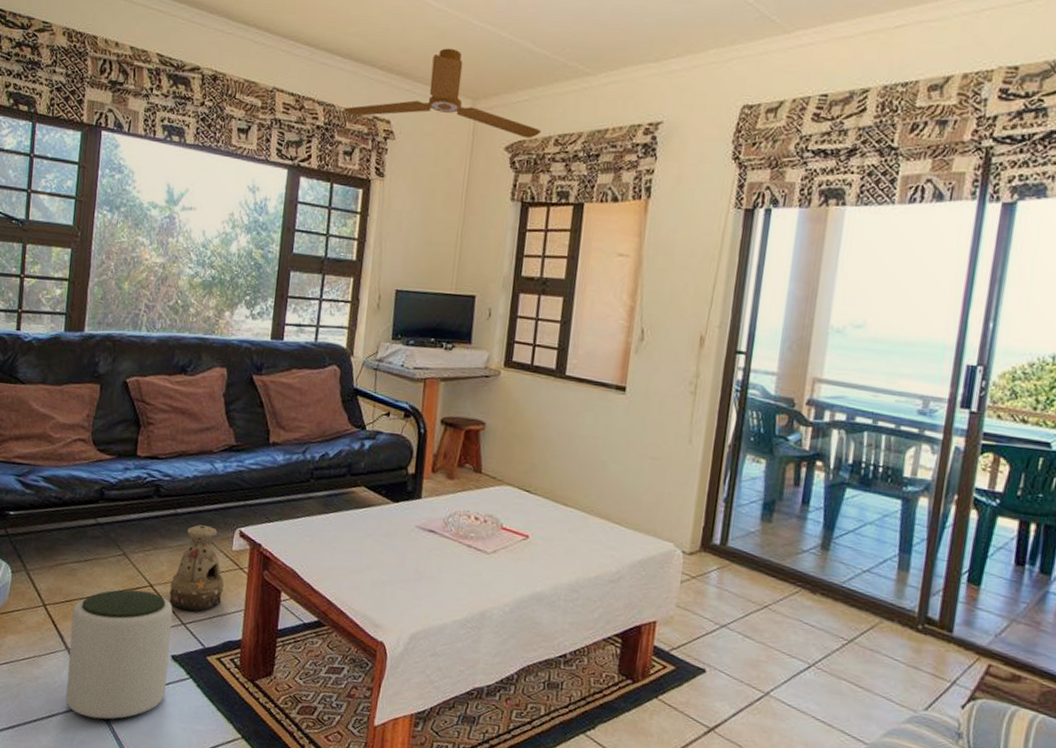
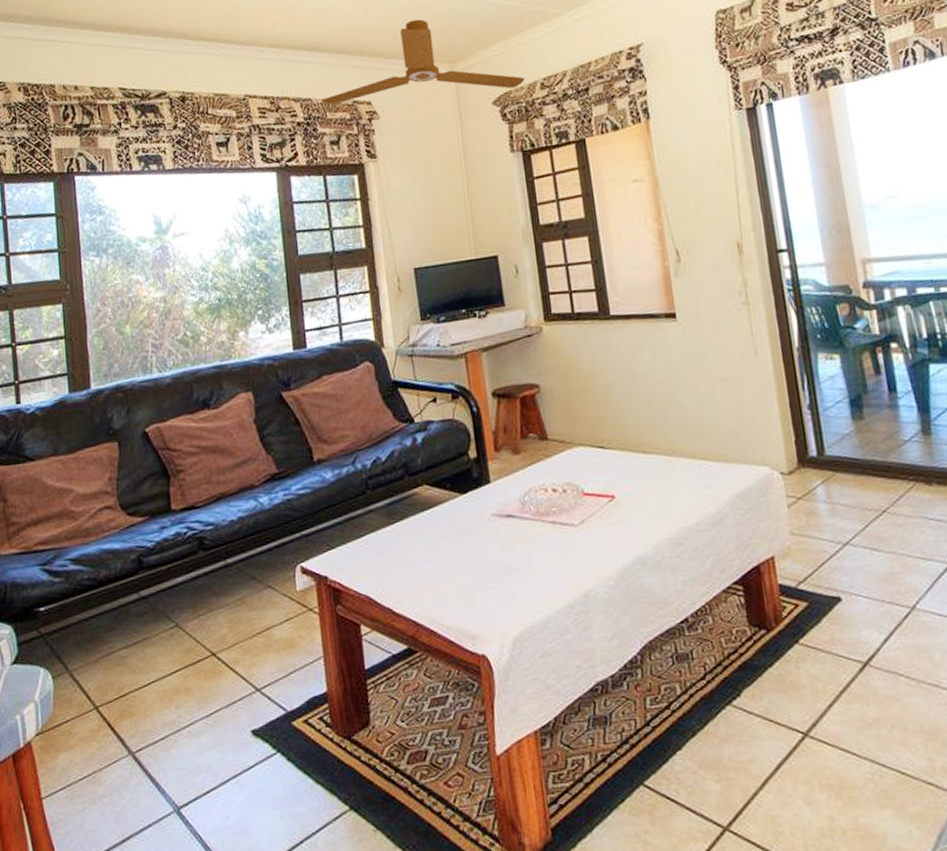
plant pot: present [66,589,173,720] -> none [130,662,253,830]
lantern: present [169,525,225,611] -> none [235,570,296,674]

